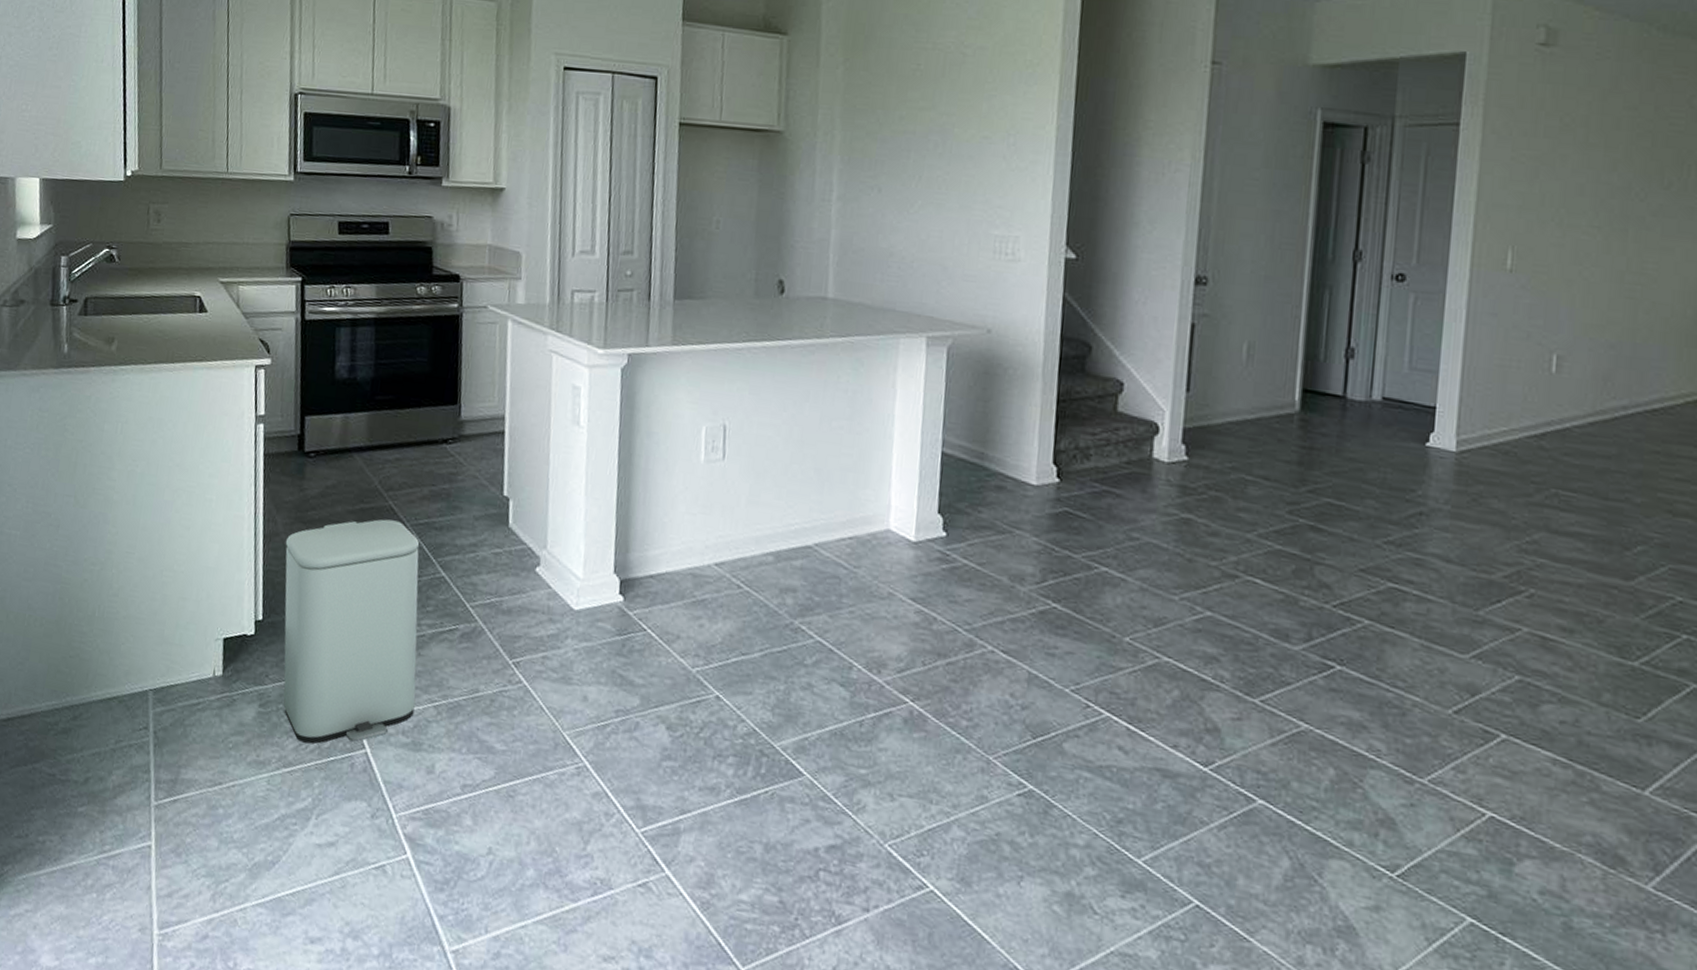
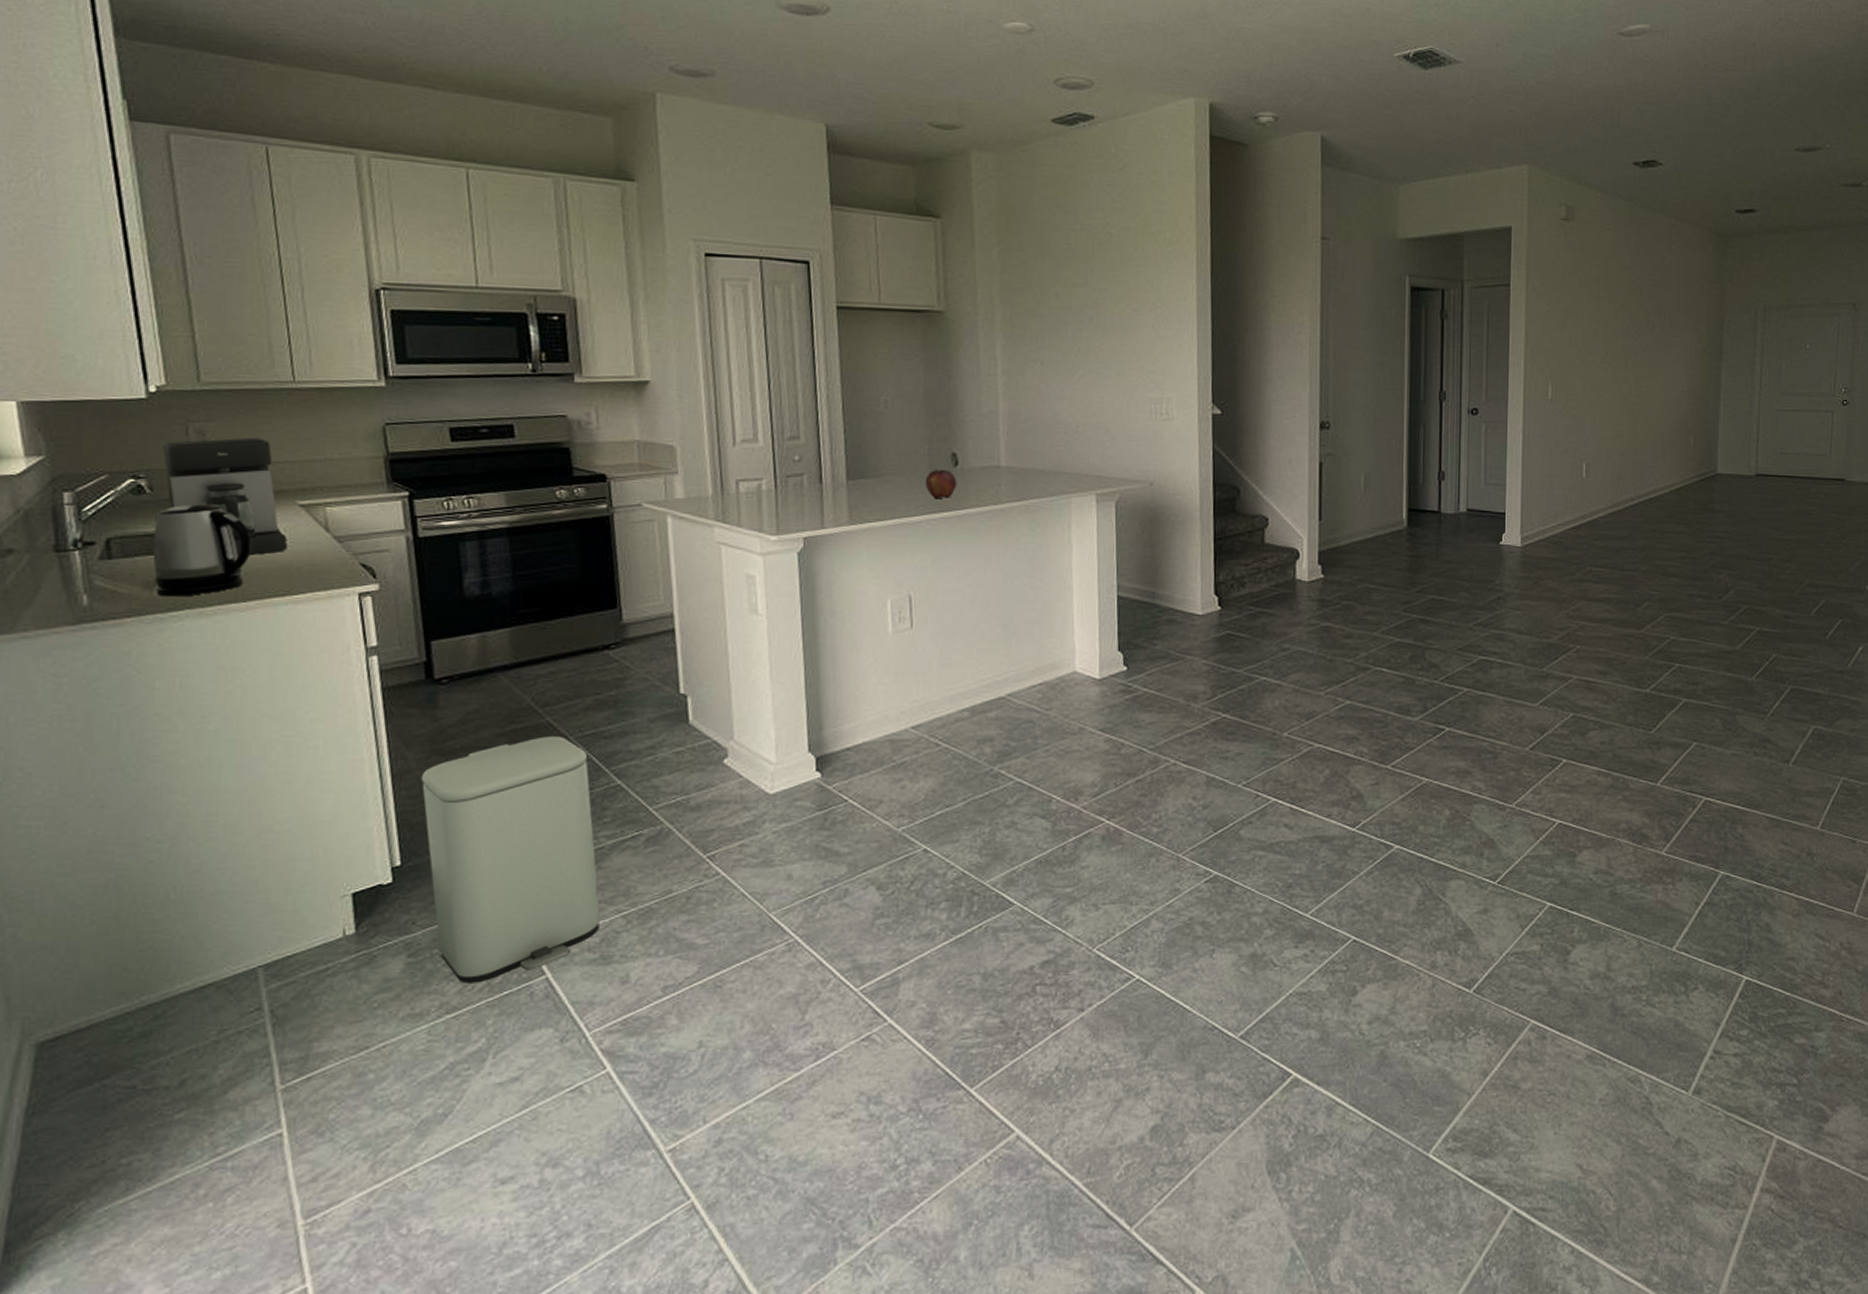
kettle: none [113,273,184,353] -> present [153,504,252,597]
coffee maker: none [130,218,209,323] -> present [163,437,288,556]
fruit: none [749,294,782,327] -> present [925,468,957,499]

